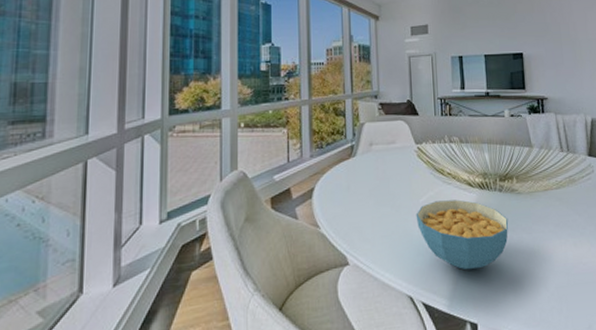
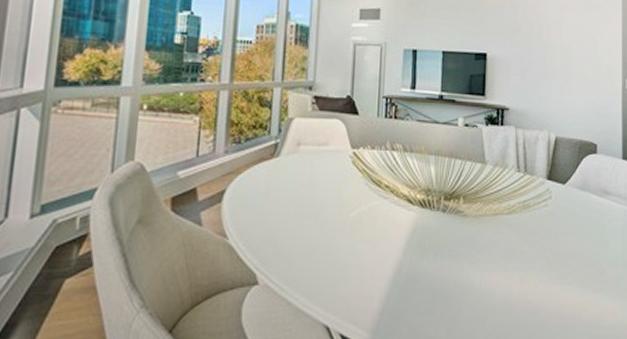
cereal bowl: present [416,199,509,270] -> none [343,217,450,300]

